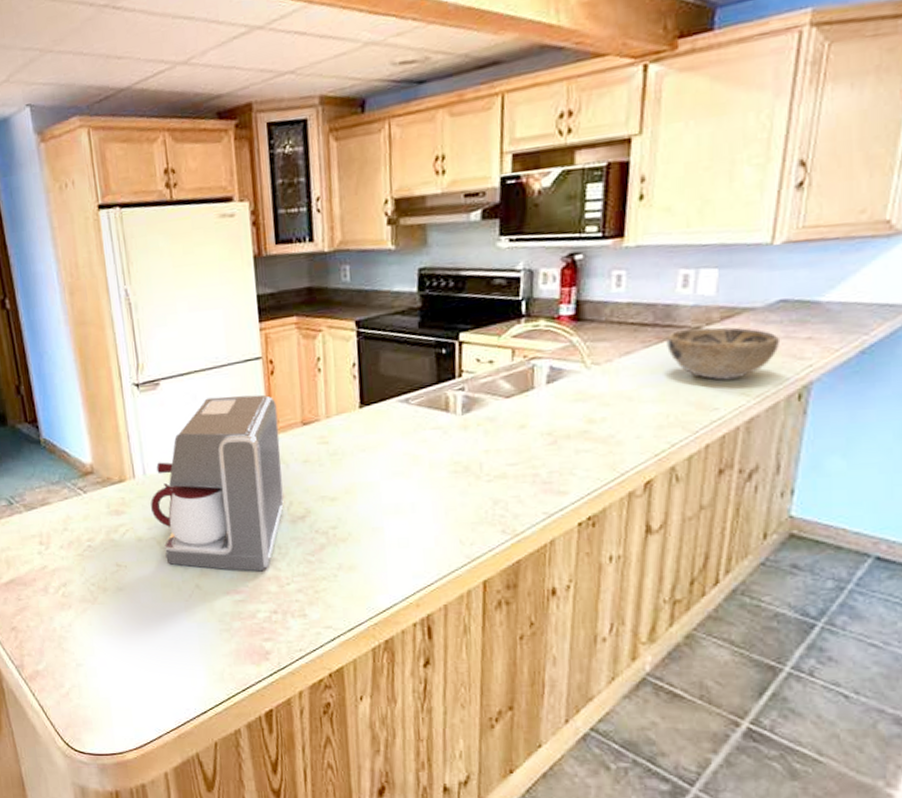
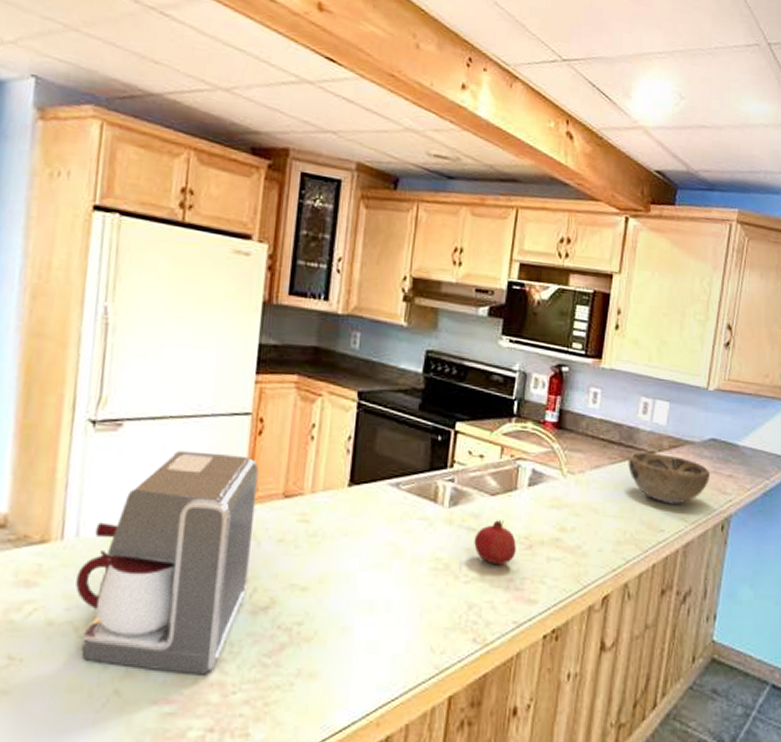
fruit: none [492,420,539,463] -> present [474,520,516,565]

